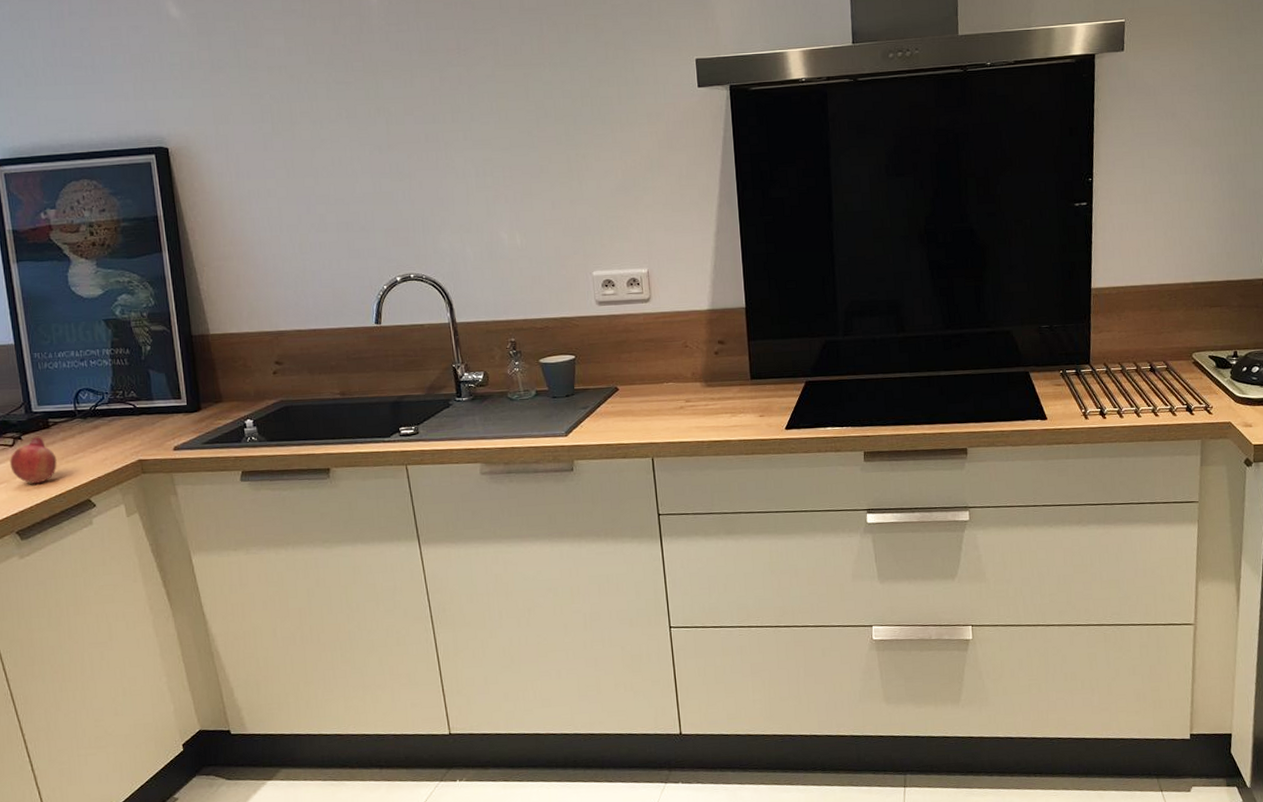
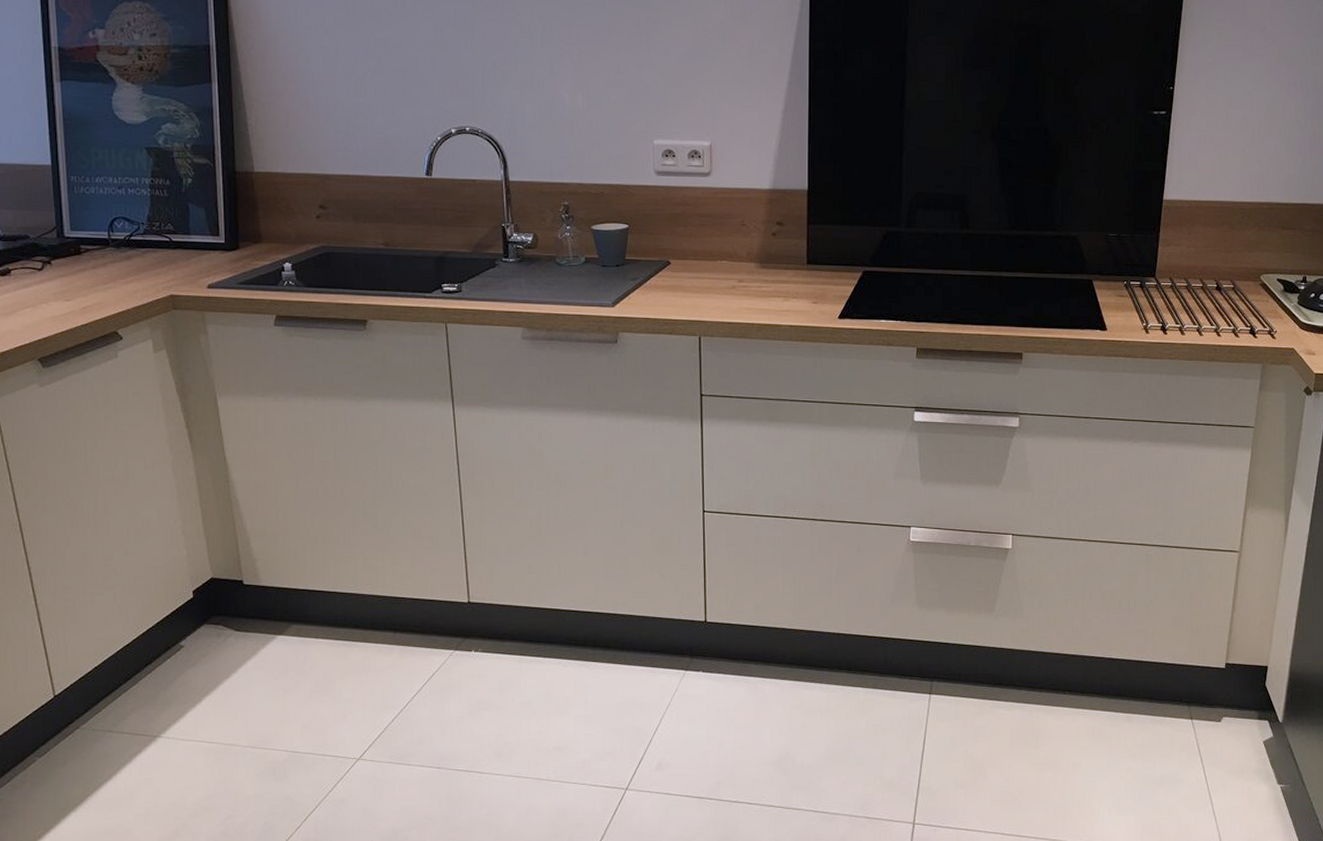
fruit: present [10,436,57,485] -> none [37,262,86,312]

